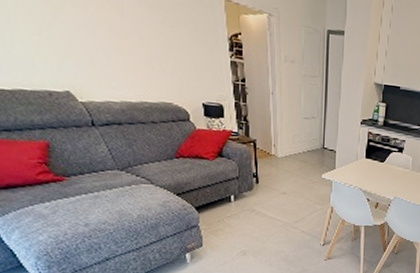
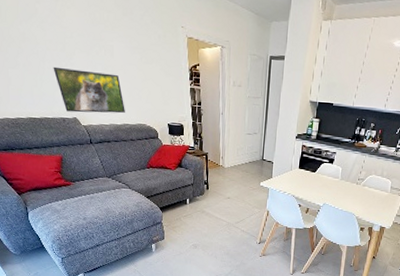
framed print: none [30,21,142,88] -> present [53,66,125,114]

